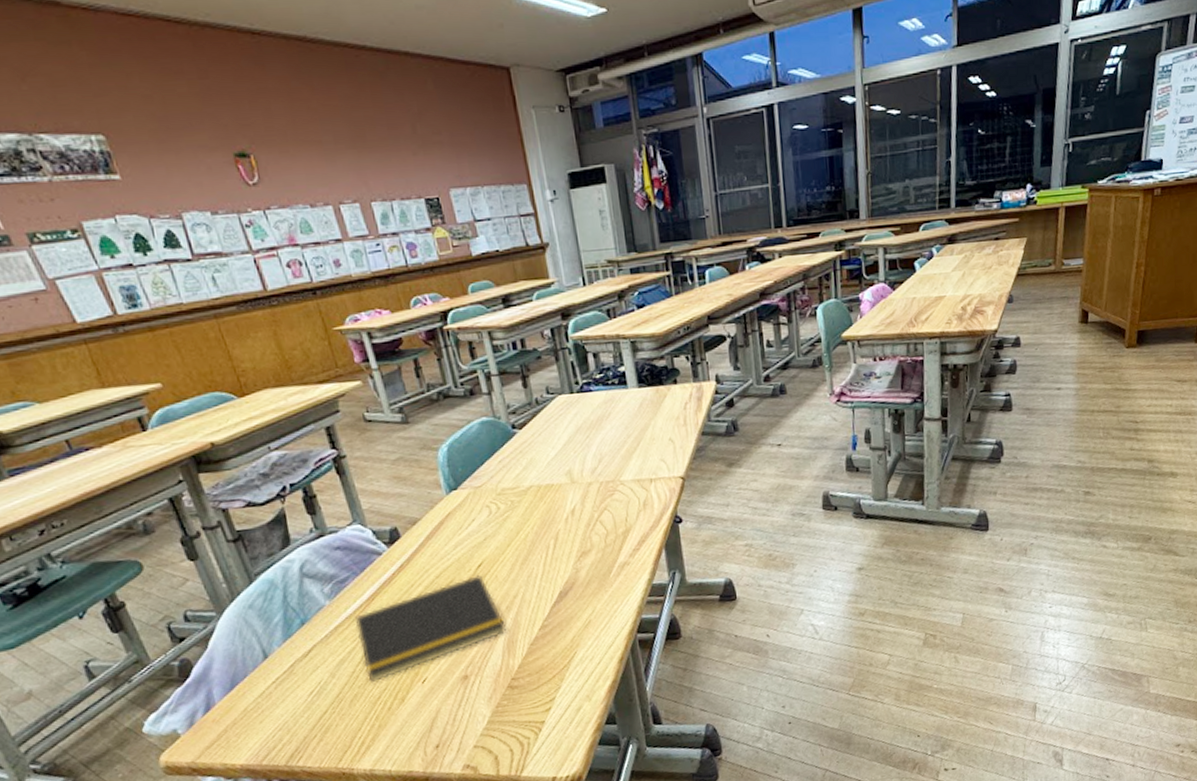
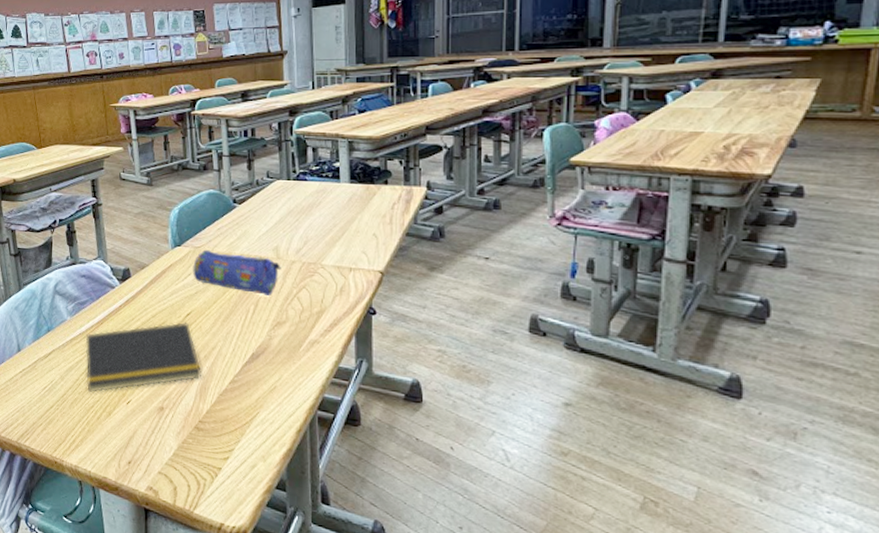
pencil case: none [476,484,578,527] -> present [193,249,281,297]

